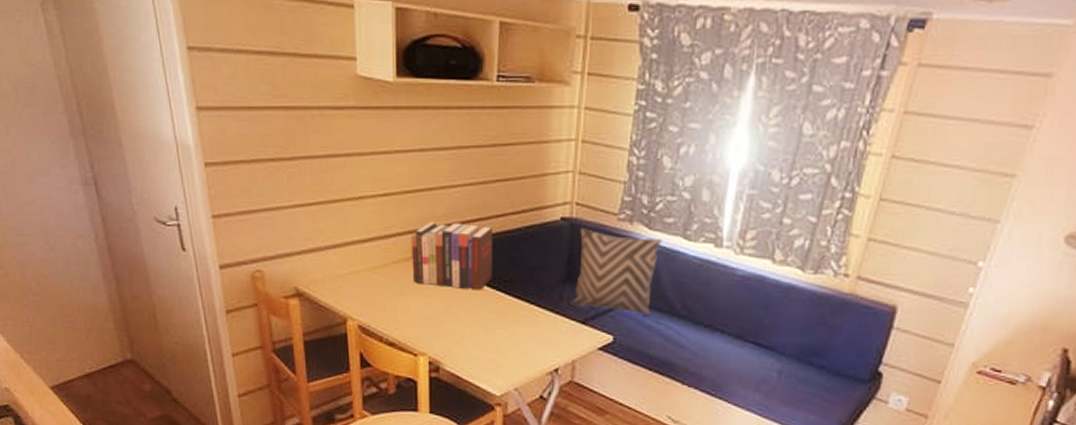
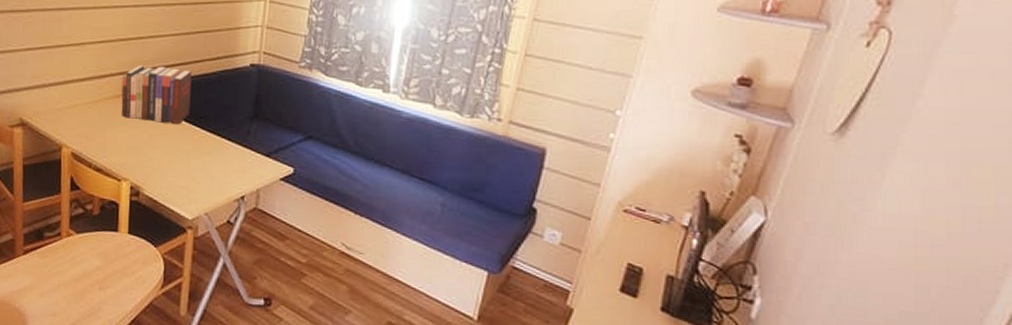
pillow: present [571,227,663,316] -> none [257,72,338,151]

